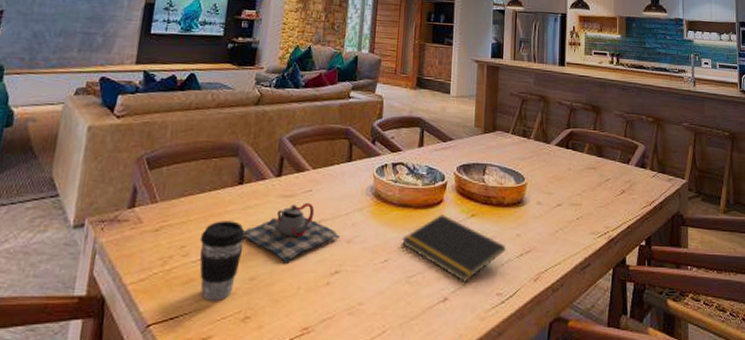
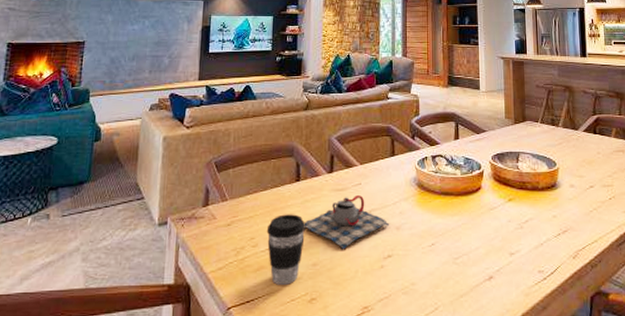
notepad: present [402,214,506,282] -> none [446,200,544,262]

